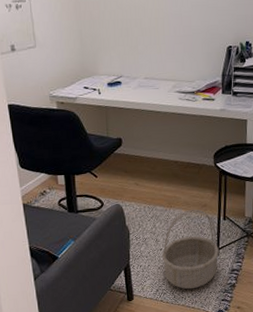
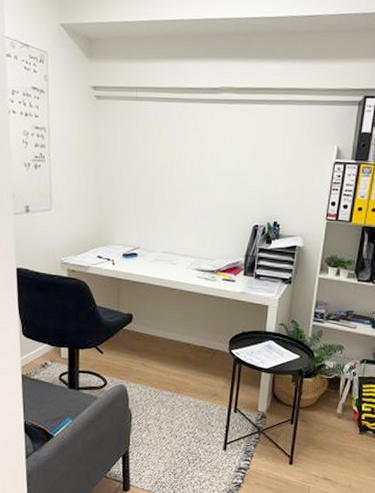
basket: present [161,209,219,289] -> none [164,397,226,485]

